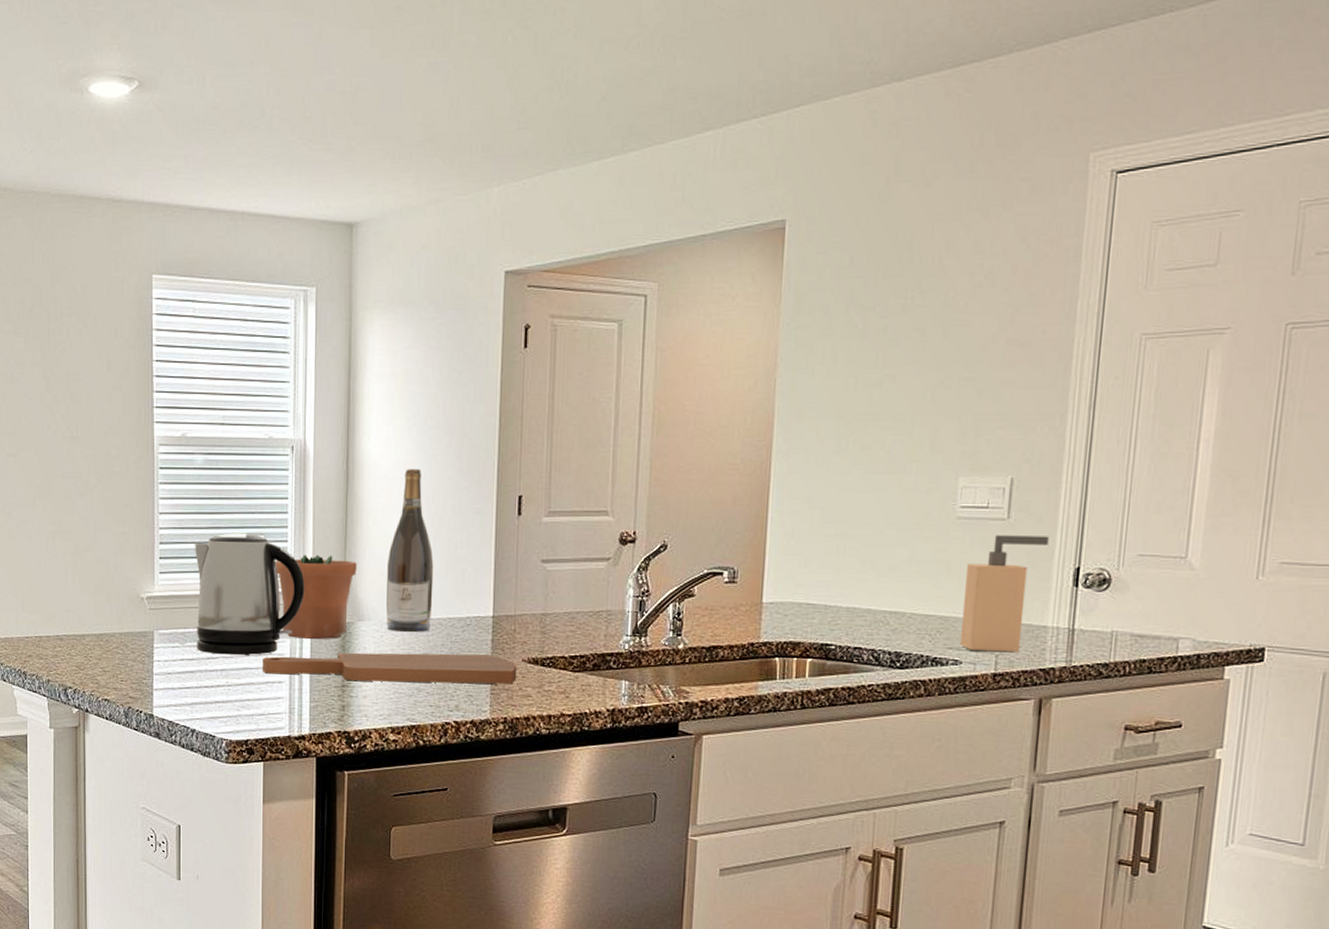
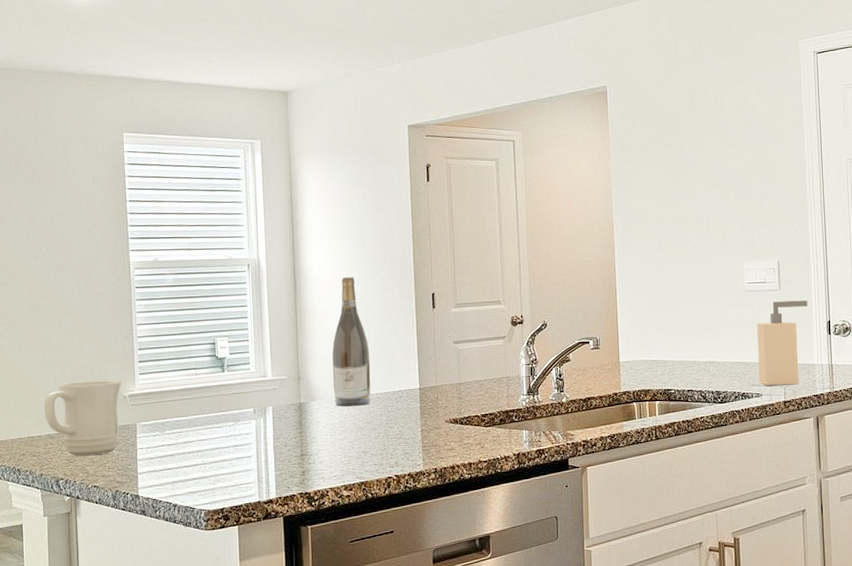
mug: none [54,576,140,664] -> present [44,380,122,456]
kettle: present [195,532,305,656] -> none [169,336,266,439]
cutting board: present [263,652,517,684] -> none [233,419,442,451]
planter: present [275,554,357,640] -> none [239,349,308,419]

